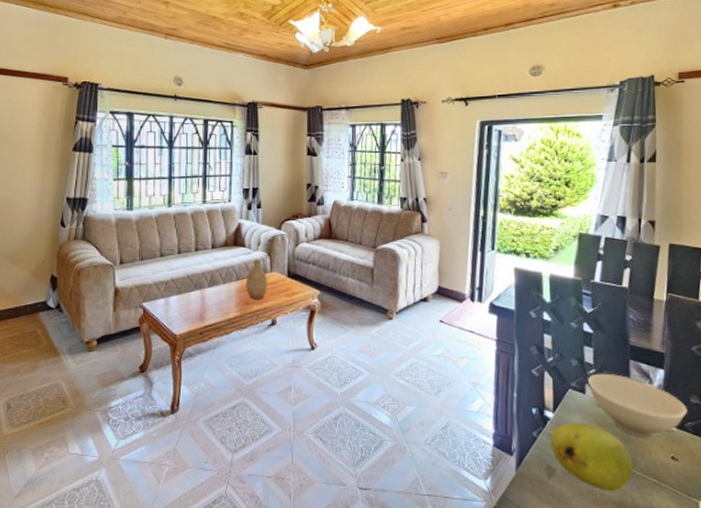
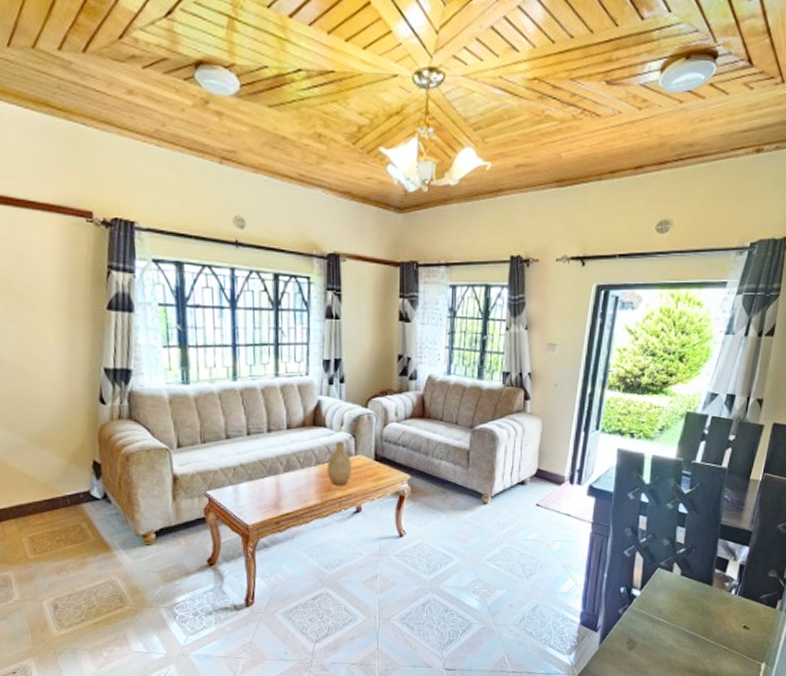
fruit: present [550,423,634,491] -> none [634,599,709,659]
bowl: present [587,373,688,438] -> none [676,552,765,610]

